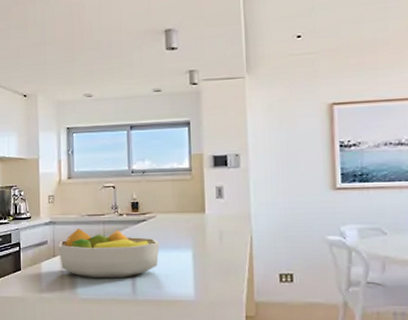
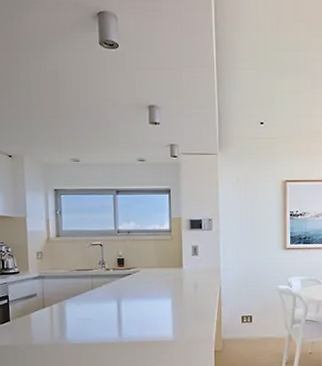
fruit bowl: present [58,227,160,279] -> none [47,281,143,326]

